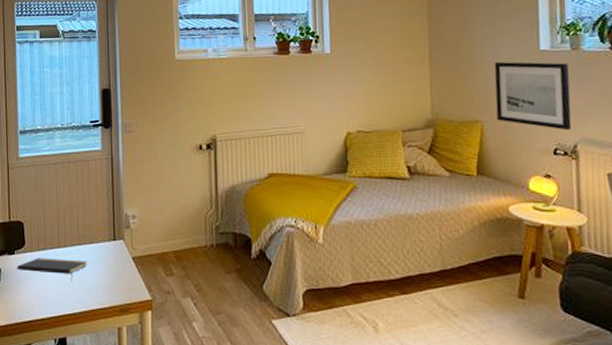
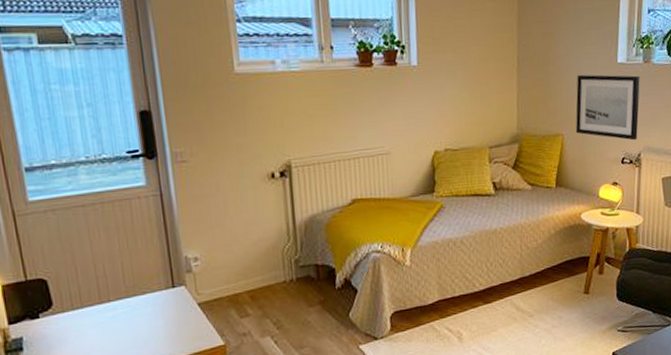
notepad: present [17,257,88,282] -> none [45,313,142,339]

